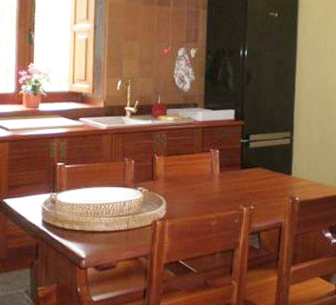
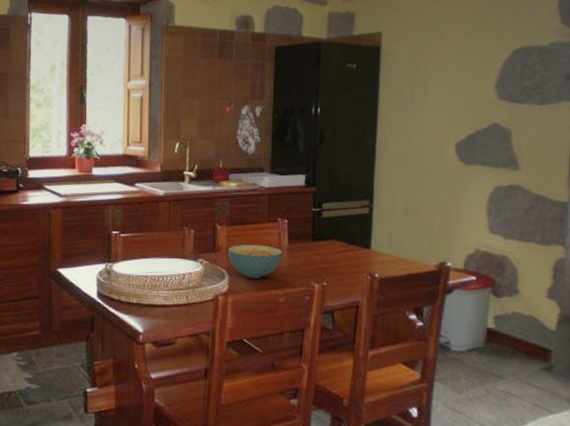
cereal bowl: none [165,173,215,204] -> present [227,245,283,278]

